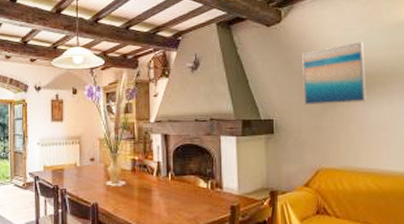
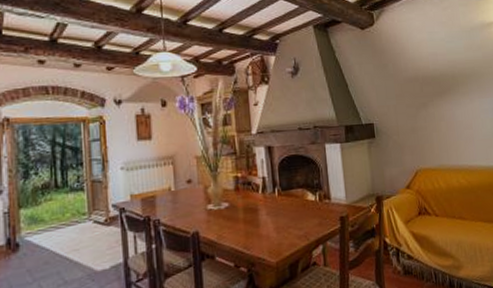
wall art: present [302,42,367,106] -> none [395,45,453,108]

